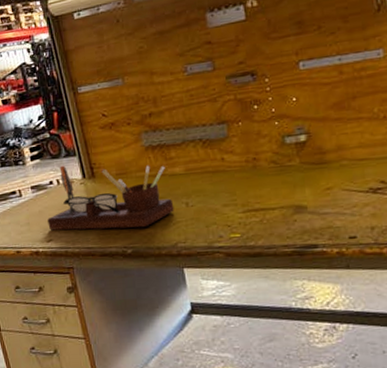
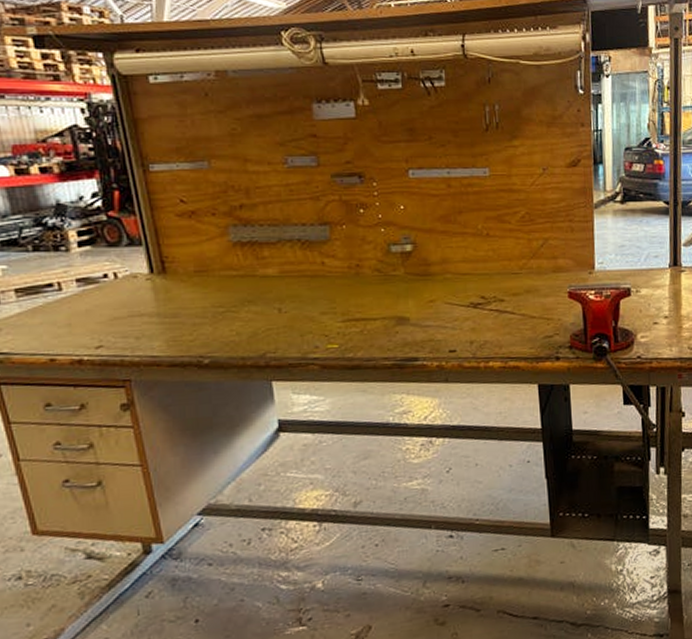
desk organizer: present [47,165,174,231] -> none [98,256,264,335]

